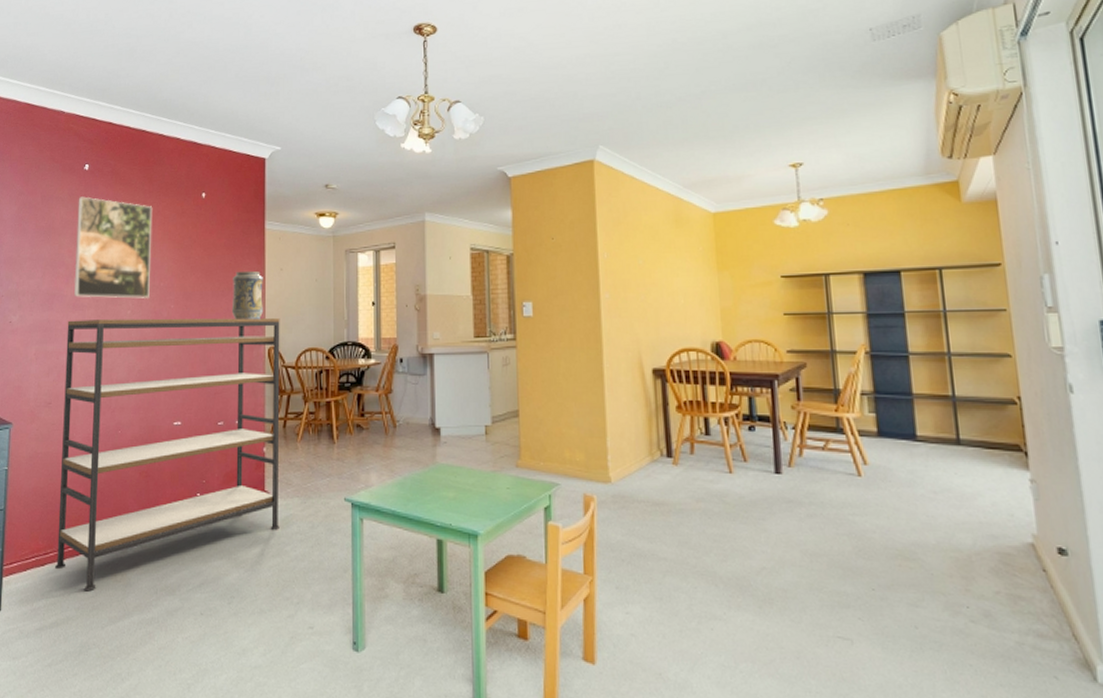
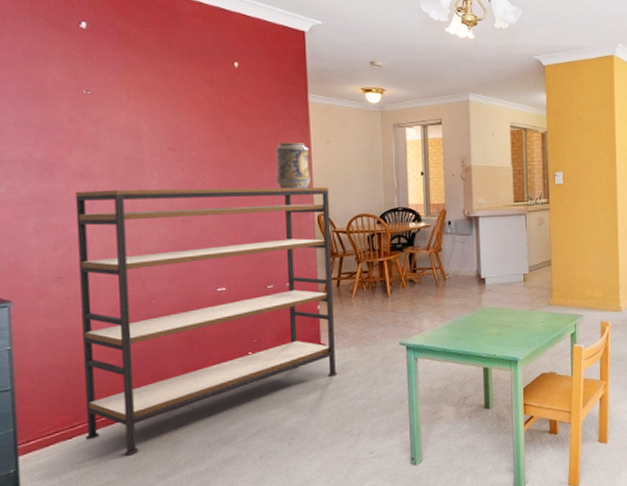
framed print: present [74,196,153,299] -> none [75,58,178,168]

